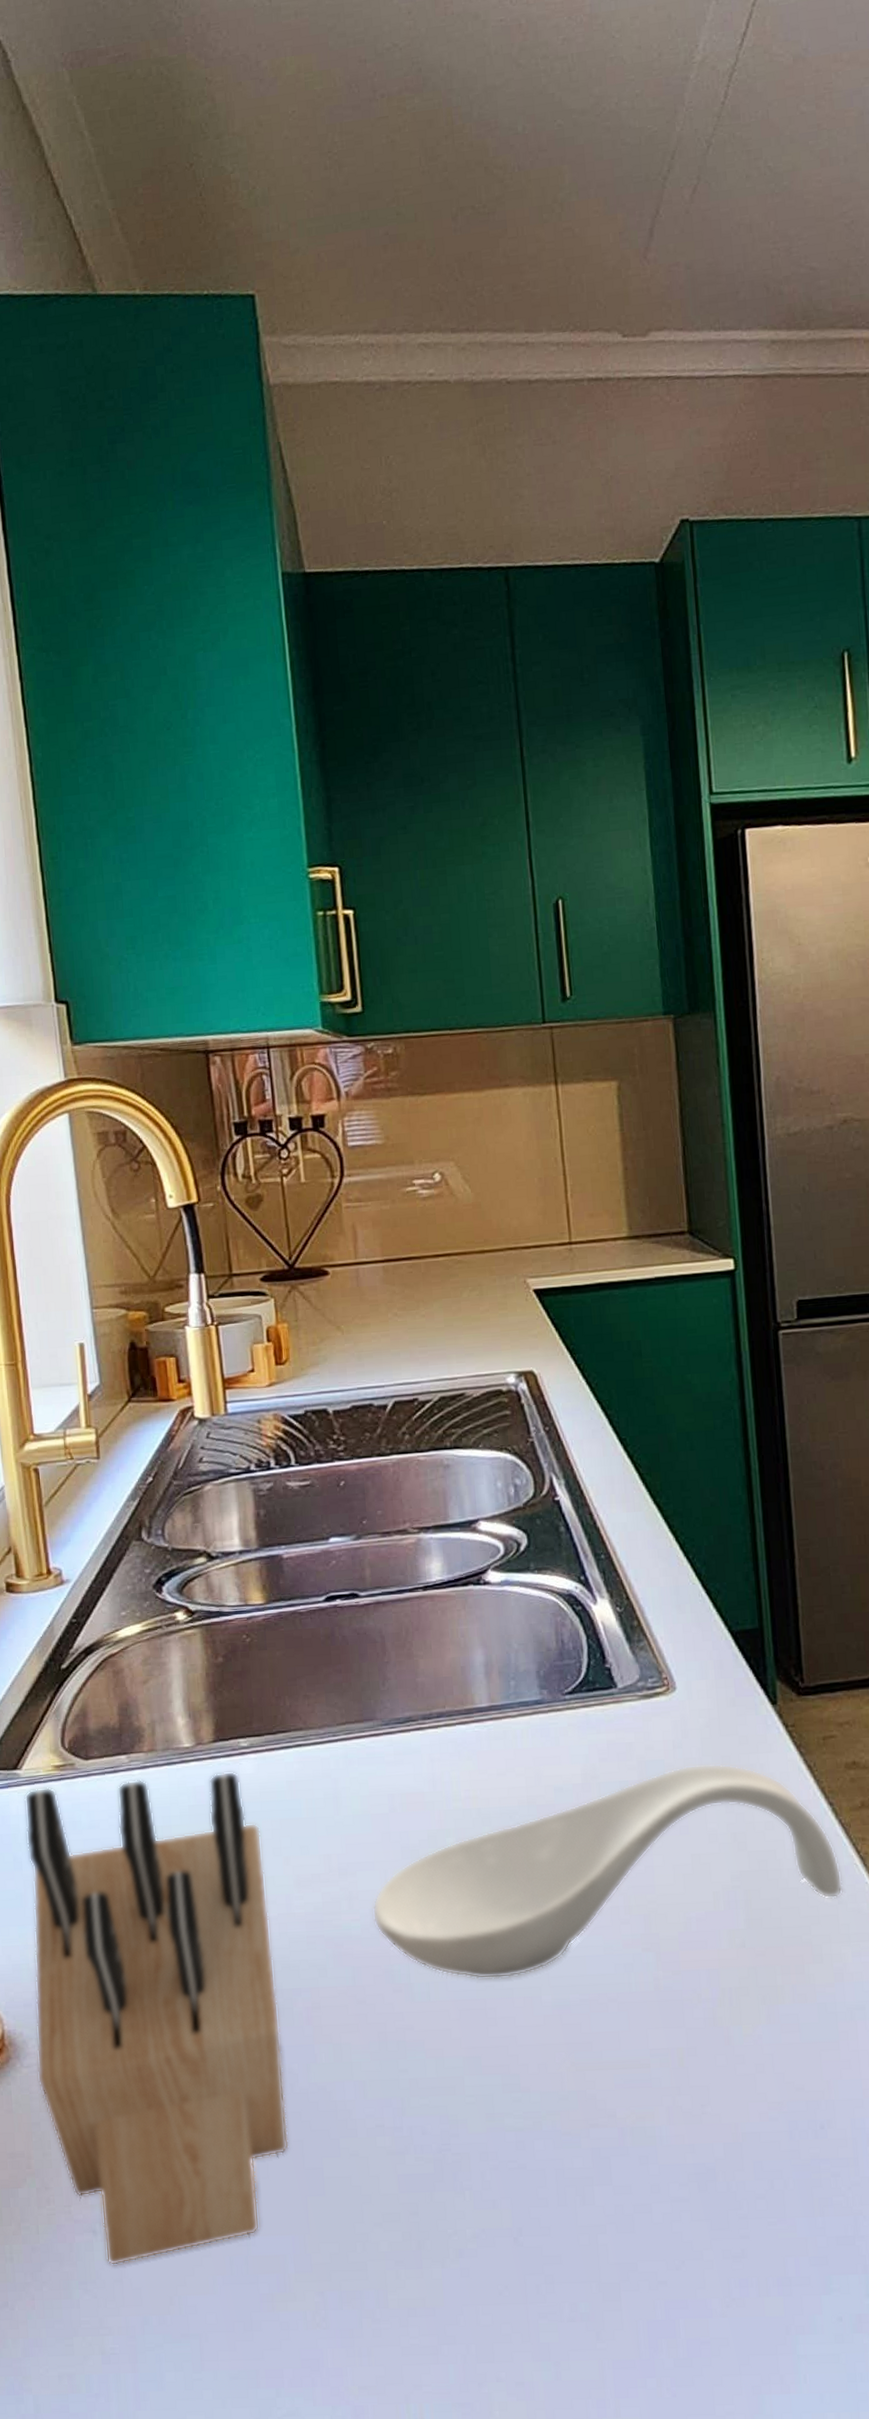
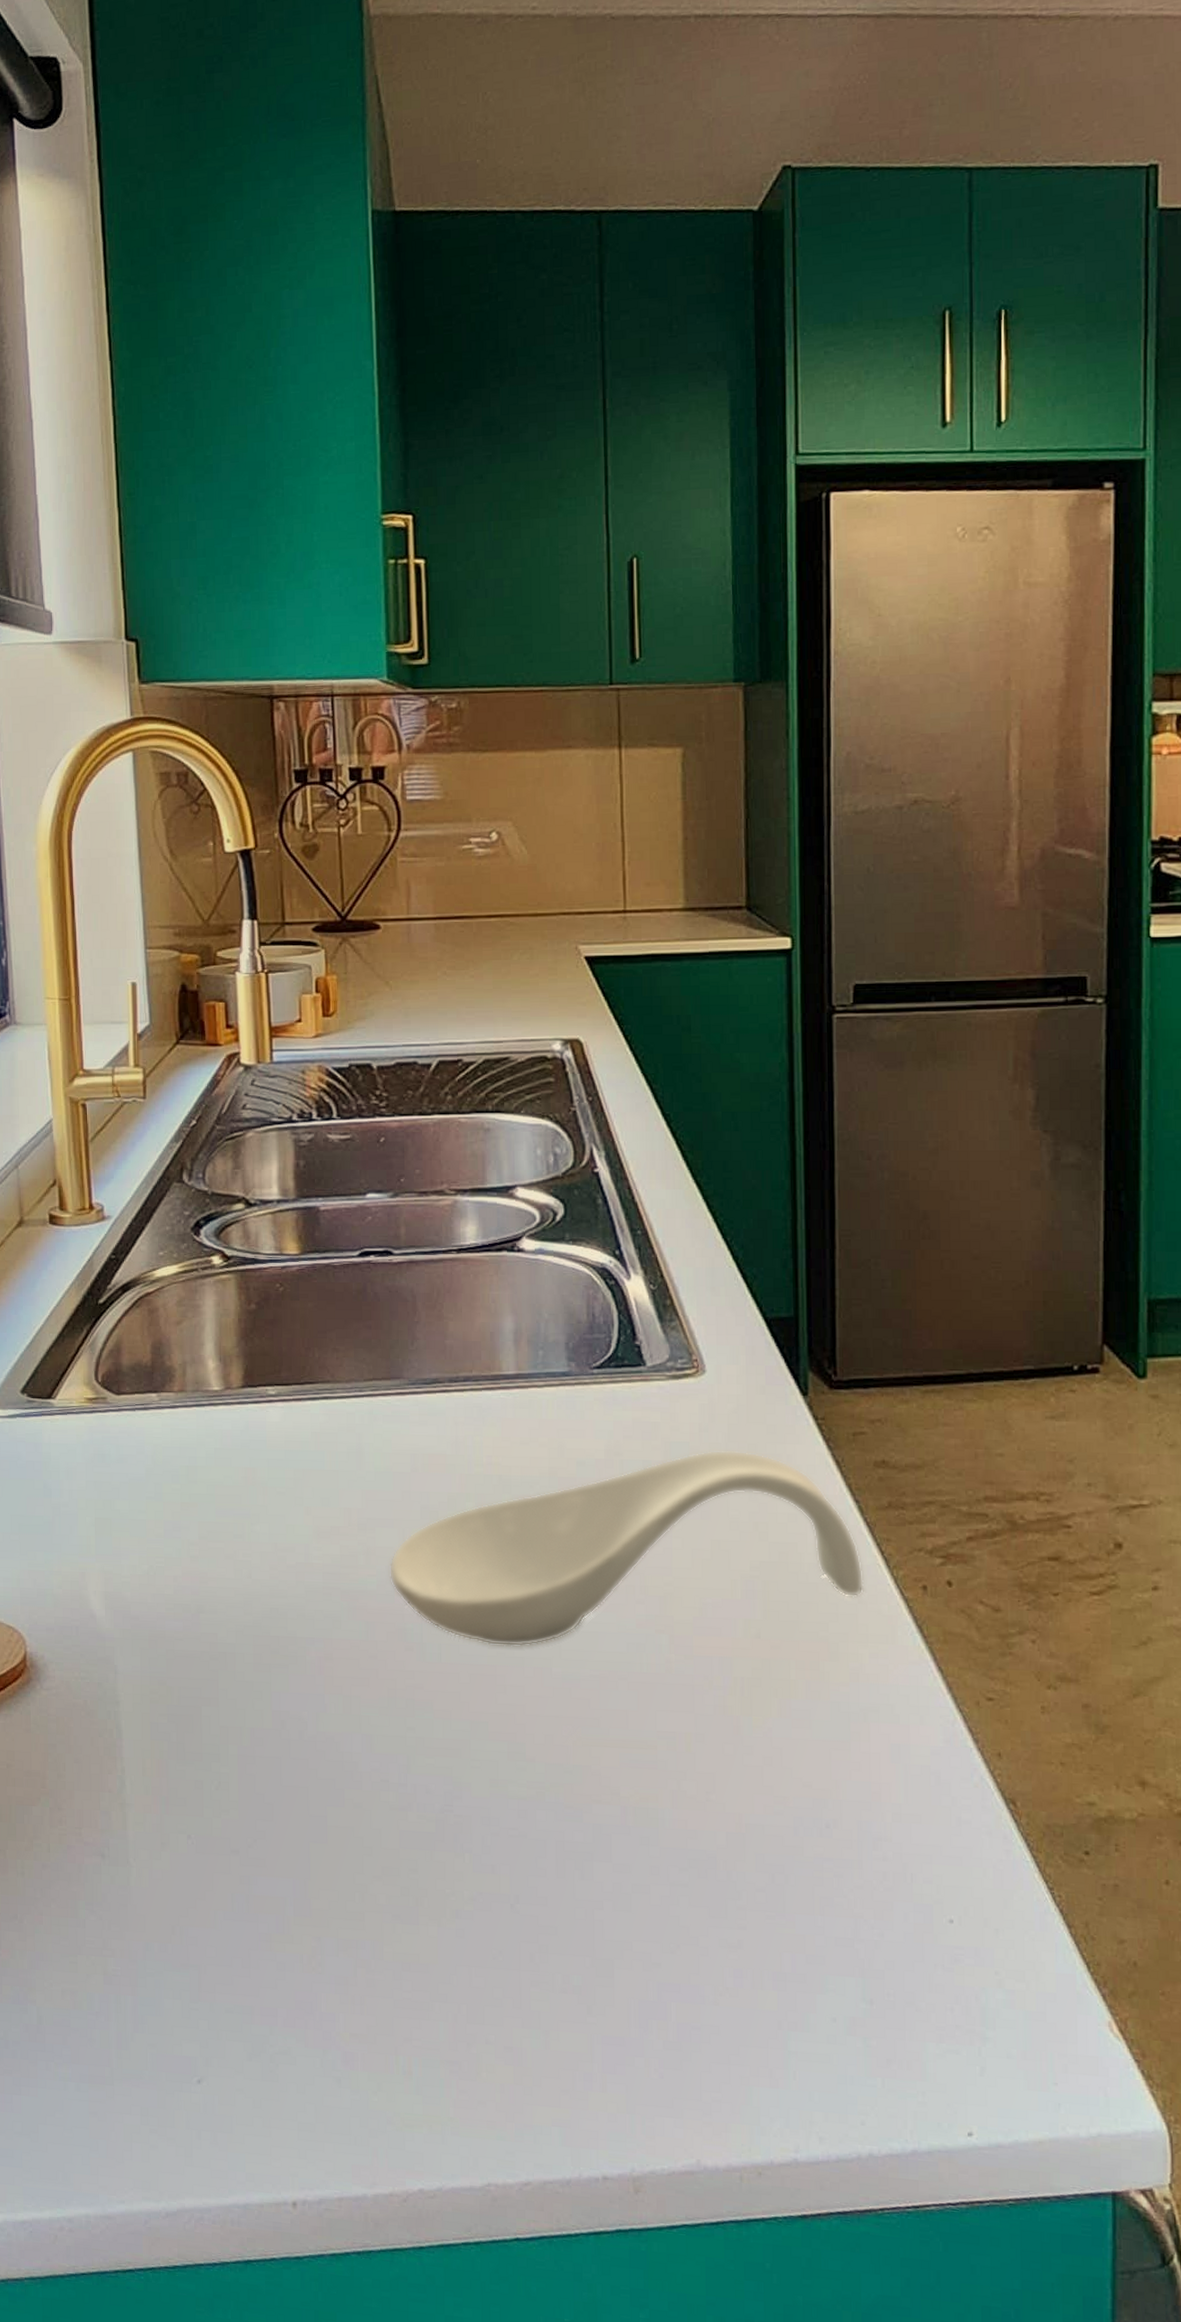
knife block: present [24,1771,289,2266] -> none [56,1417,294,1891]

